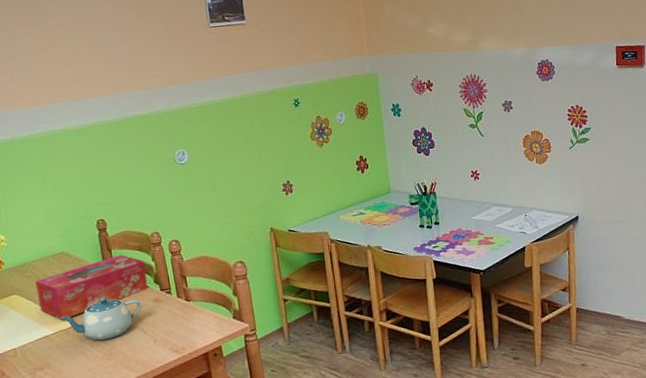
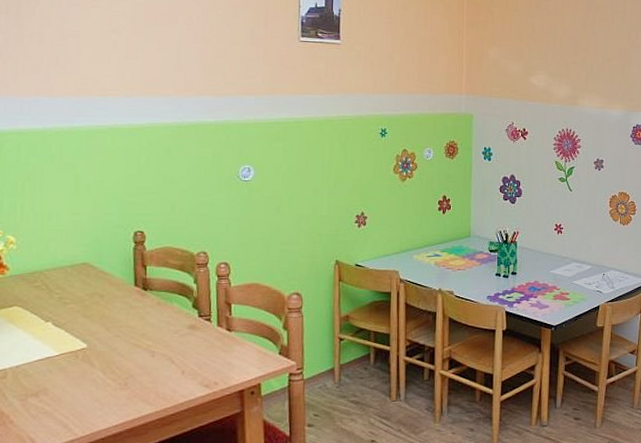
tissue box: present [35,255,149,319] -> none [45,273,185,339]
teapot: present [60,298,142,341] -> none [70,319,173,367]

